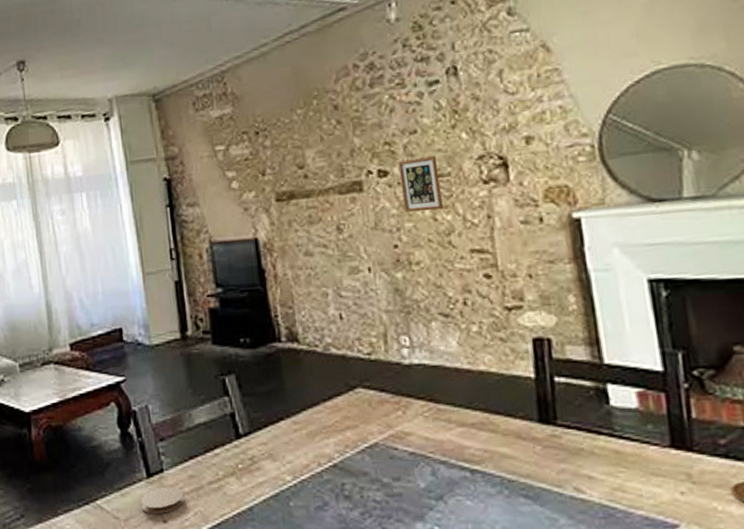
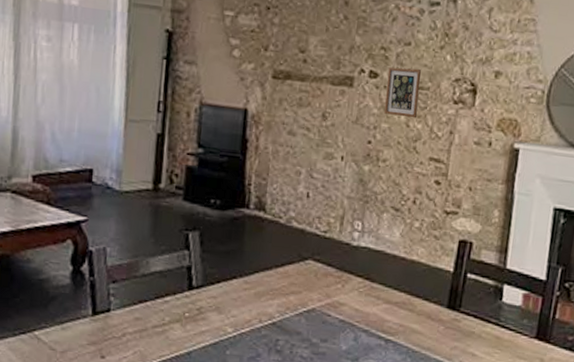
coaster: present [140,486,185,514] -> none [81,325,127,350]

